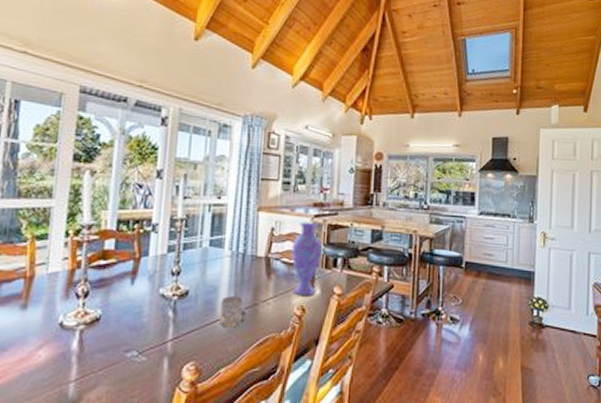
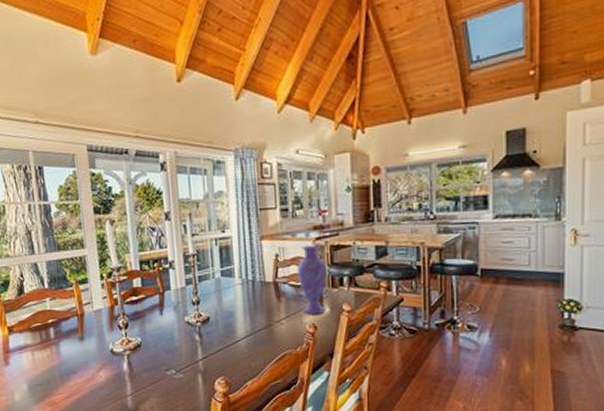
mug: present [219,296,247,328] -> none [238,319,264,347]

